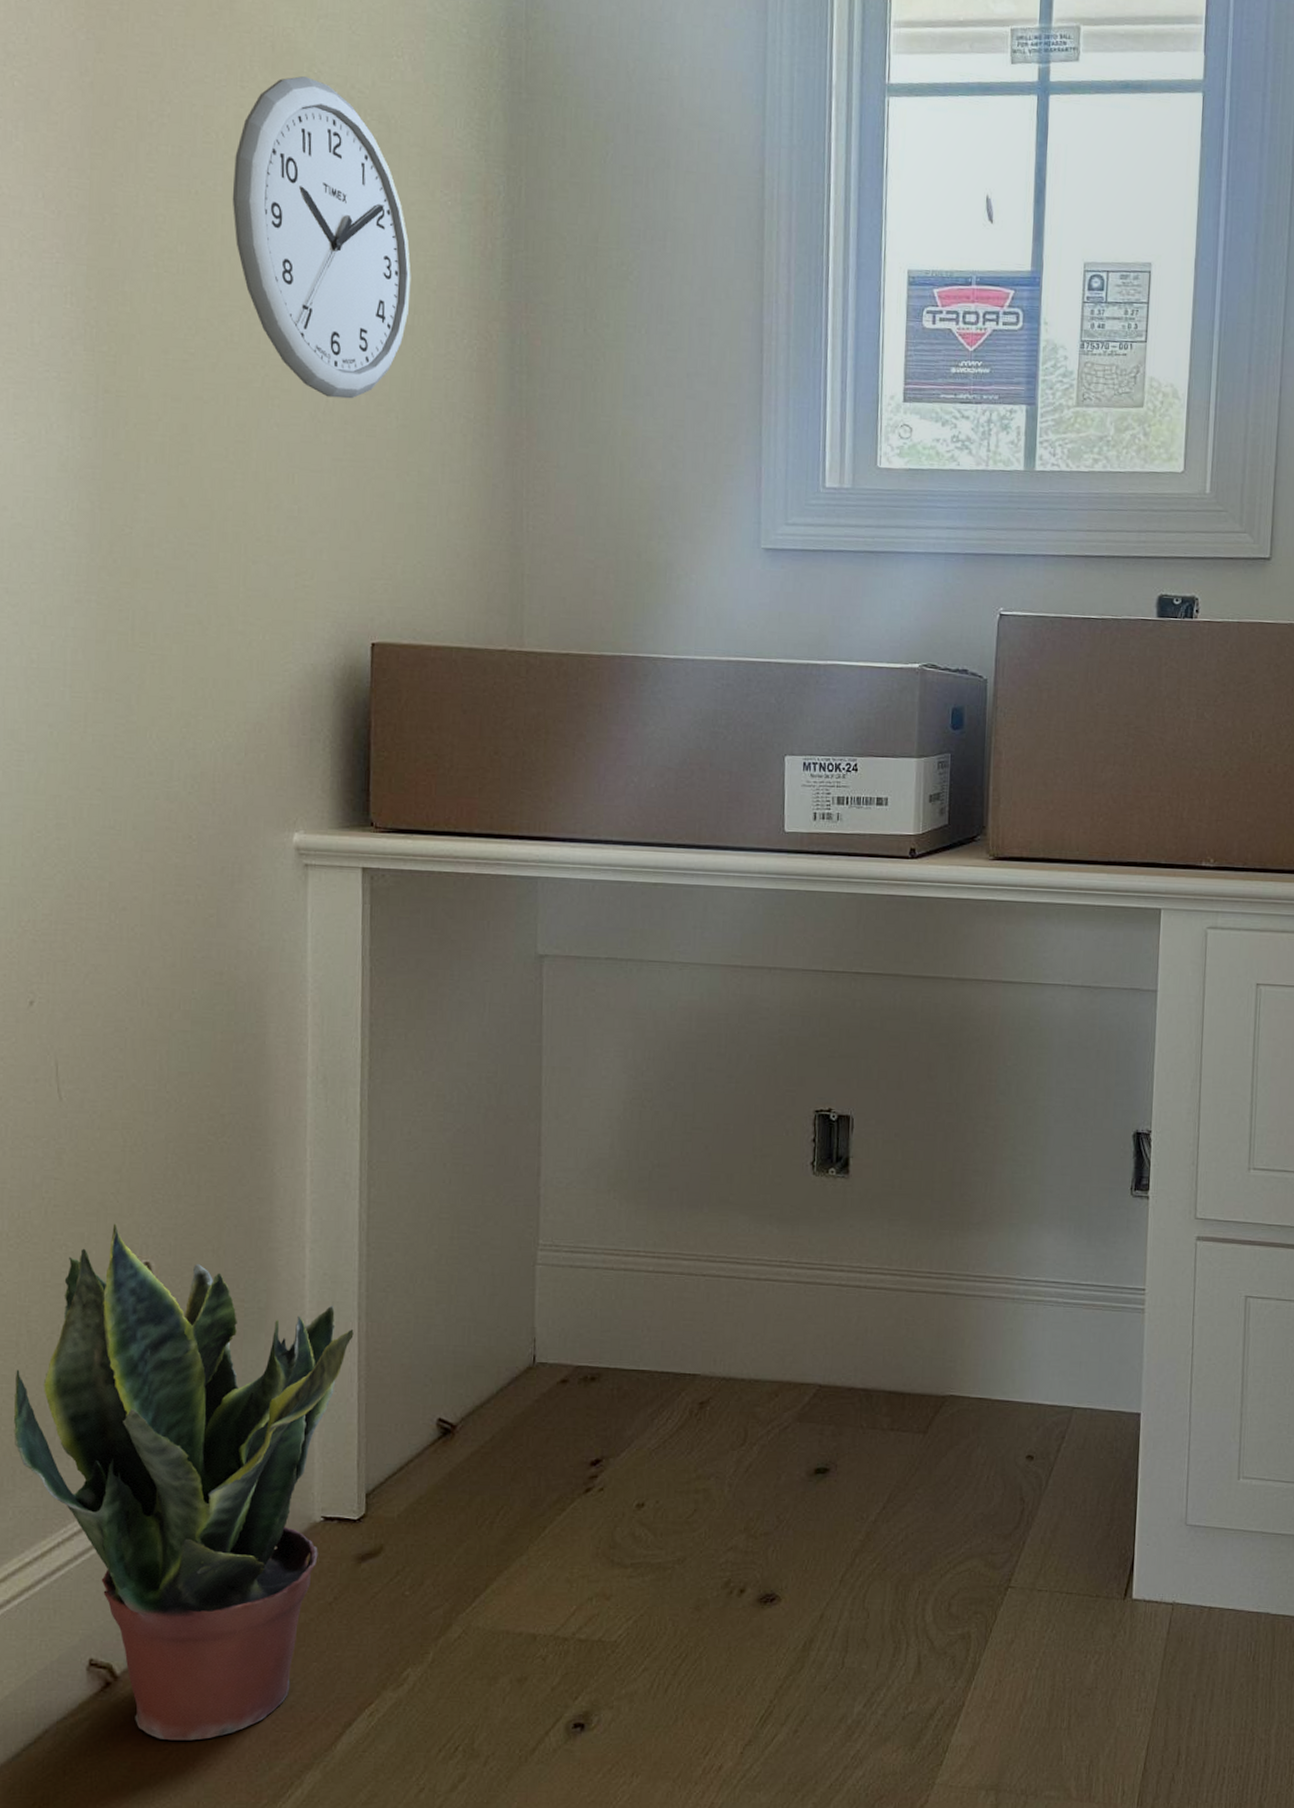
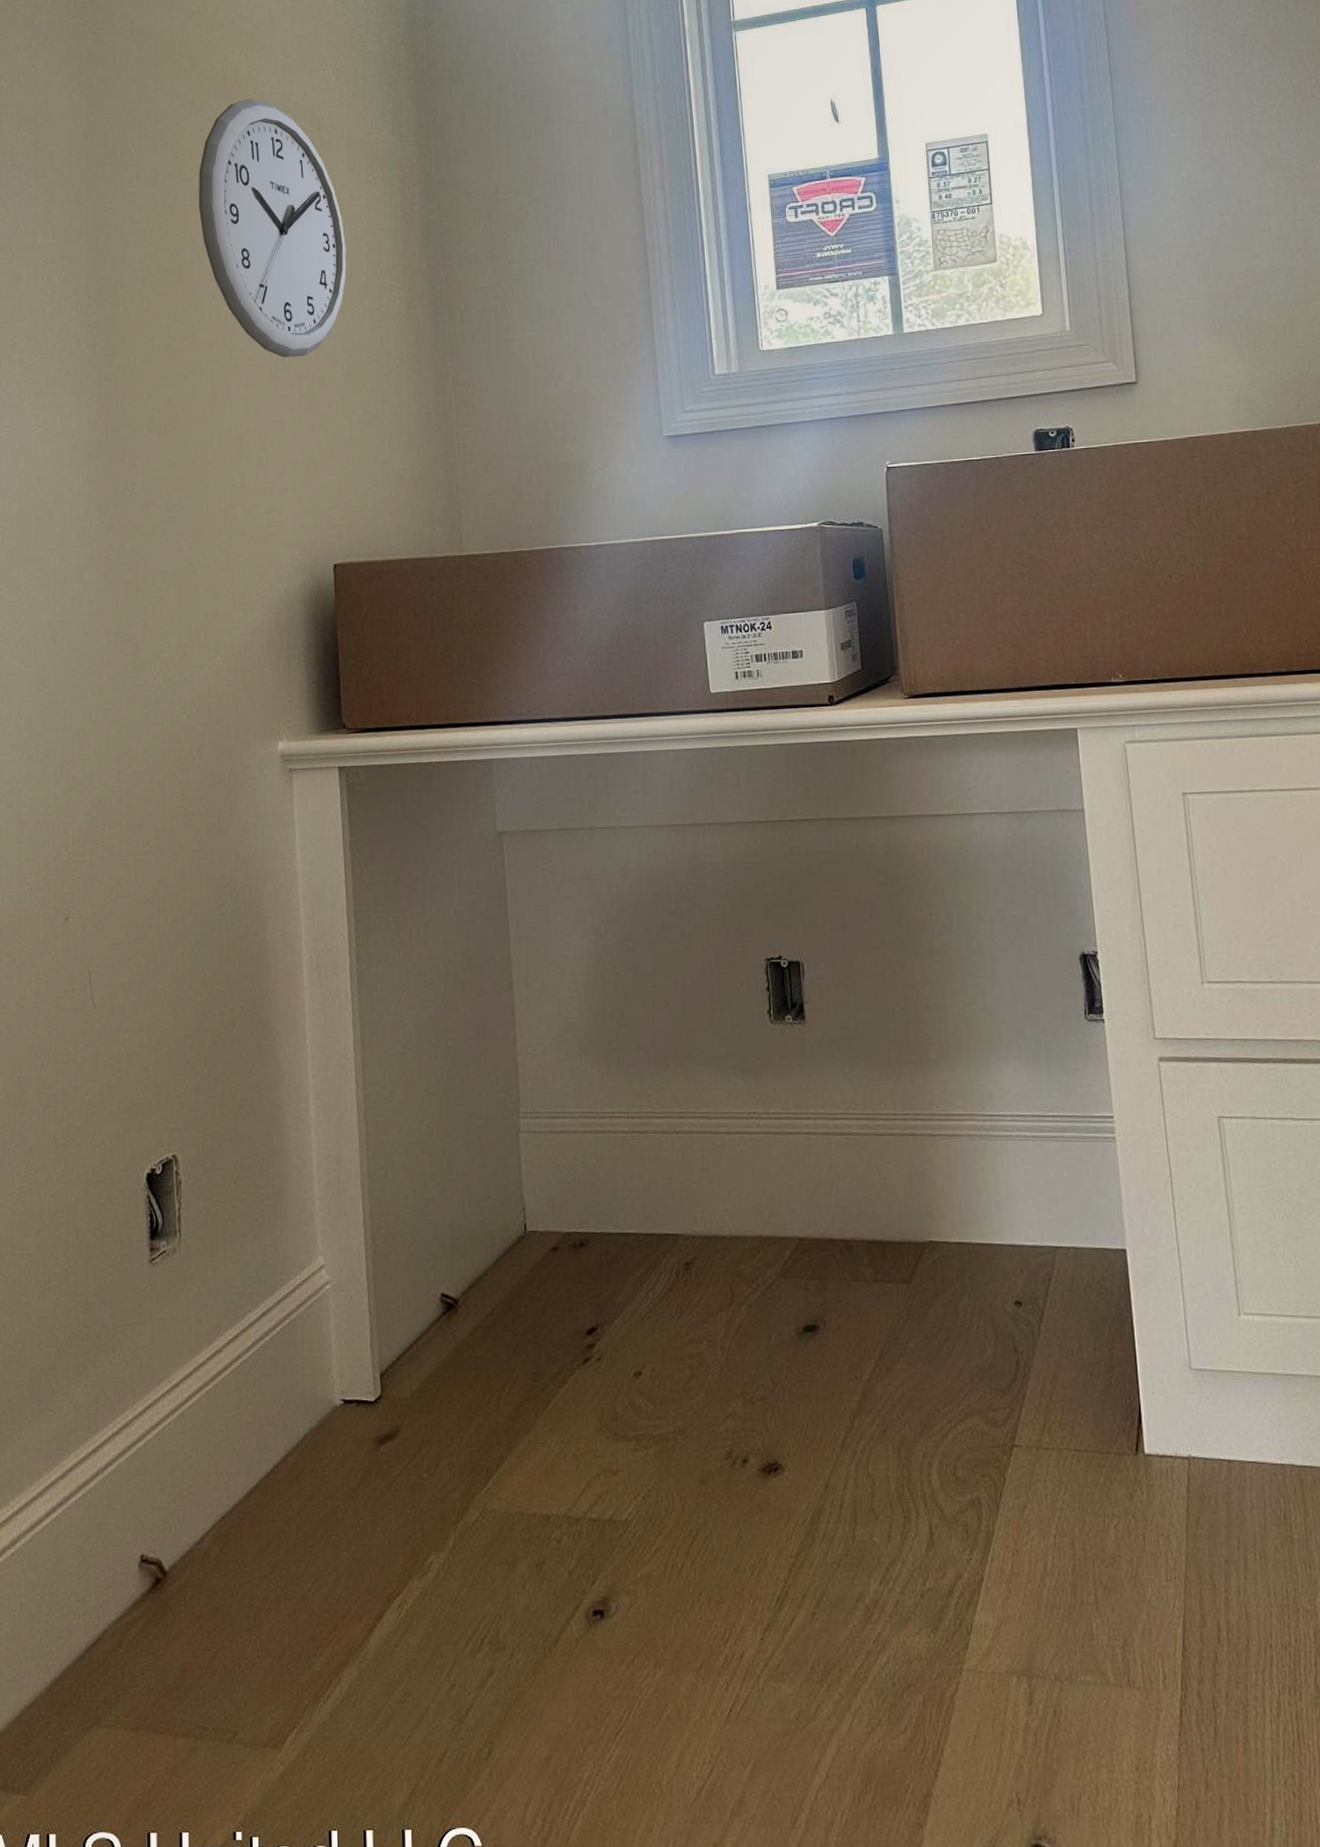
potted plant: present [14,1223,354,1741] -> none [65,1119,359,1638]

